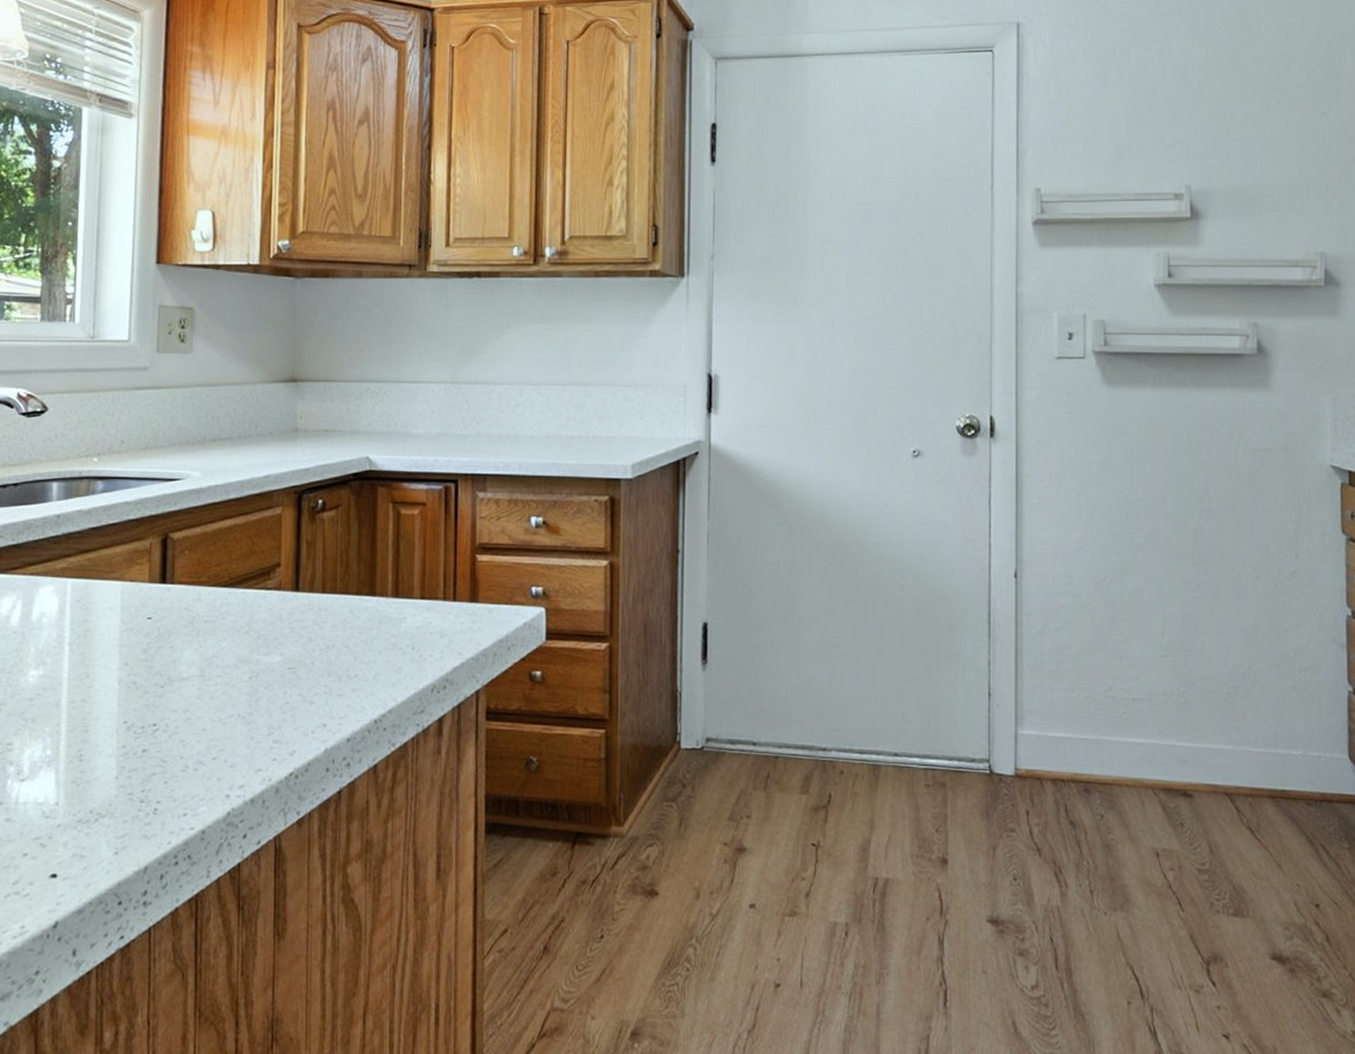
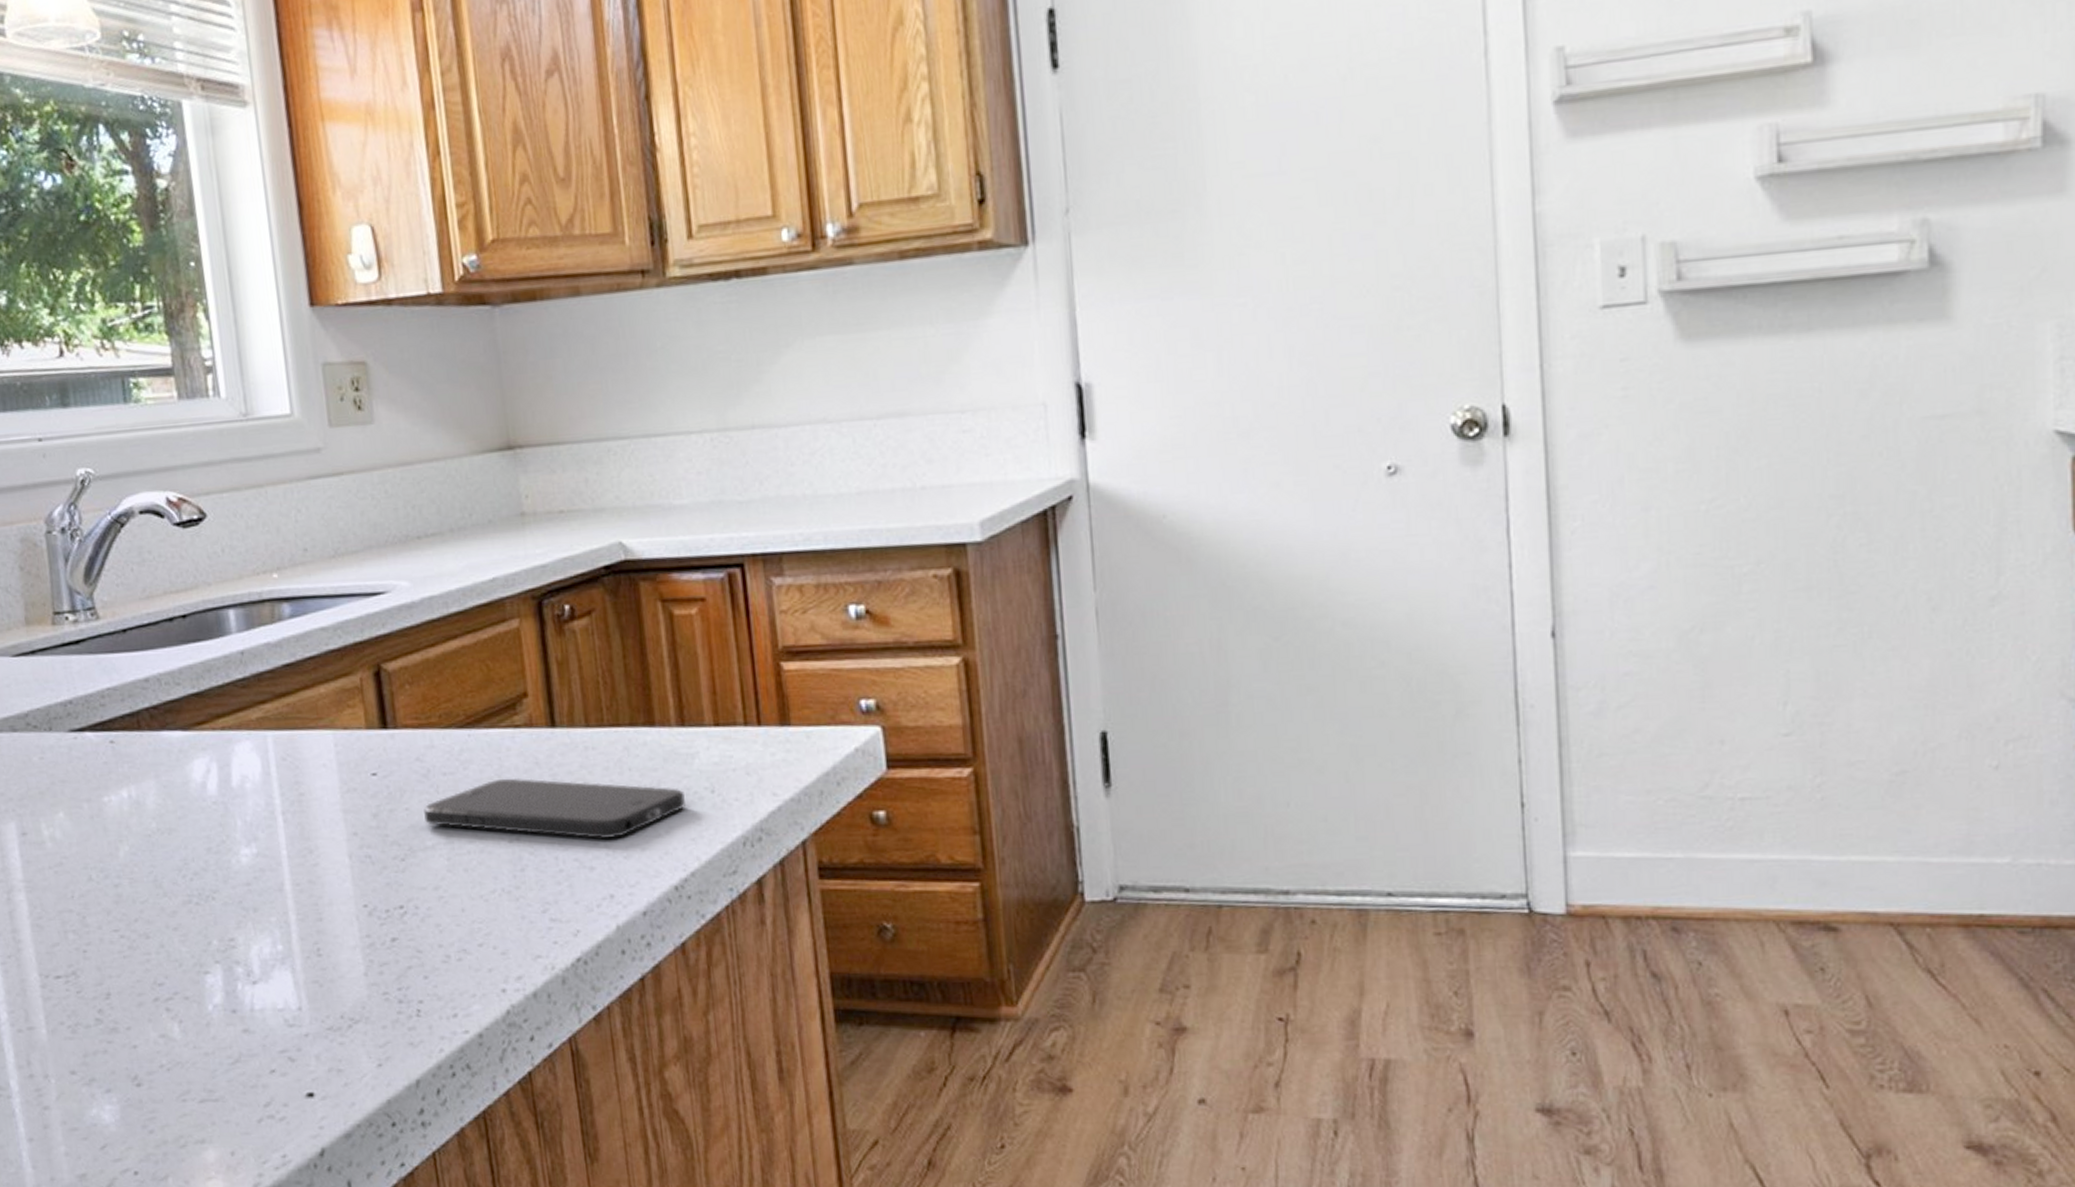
smartphone: none [185,628,391,681] -> present [424,778,685,839]

